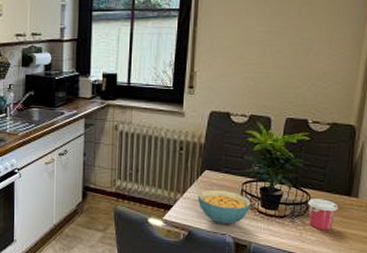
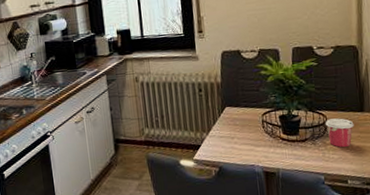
cereal bowl: present [197,189,251,225] -> none [222,123,274,157]

